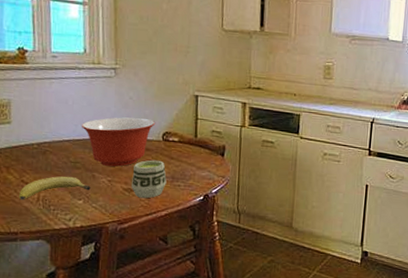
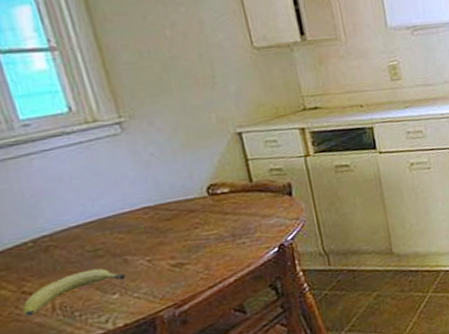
mixing bowl: present [81,117,155,167] -> none [90,174,193,245]
cup: present [132,160,167,199] -> none [178,219,227,271]

